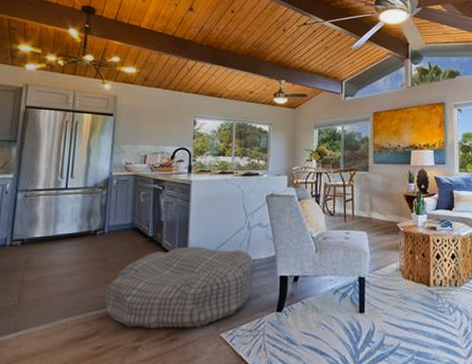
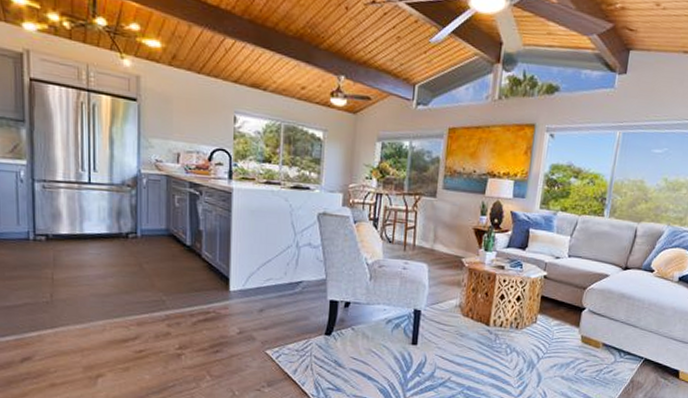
dog bed: present [104,246,255,329] -> none [143,260,303,342]

